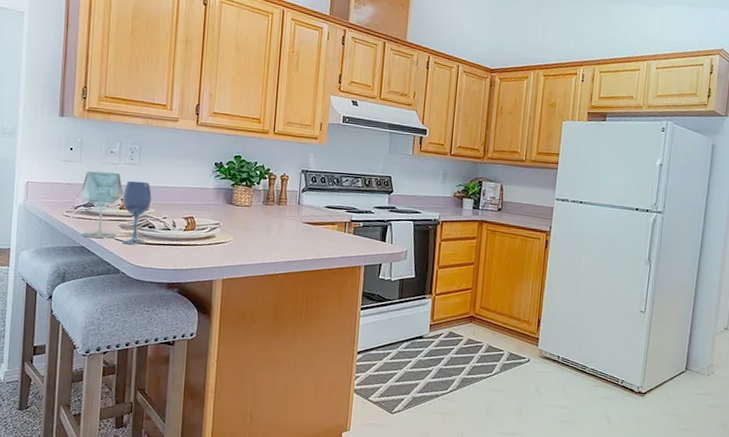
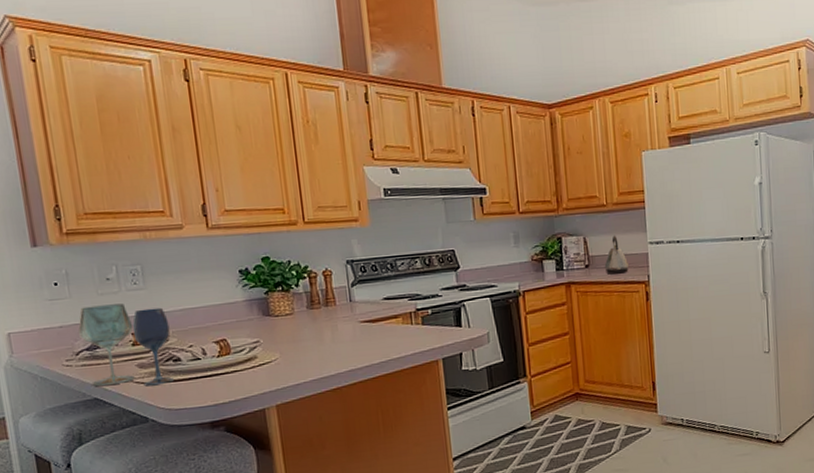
kettle: none [514,187,536,222] -> present [604,235,630,276]

